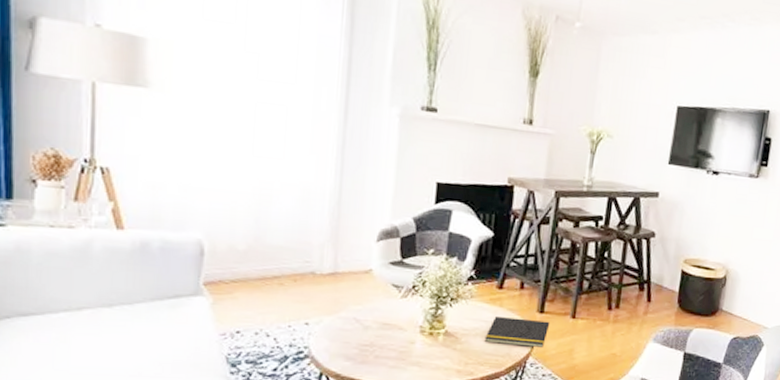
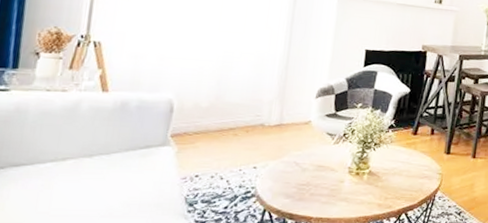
notepad: present [484,315,550,349] -> none [401,157,455,184]

